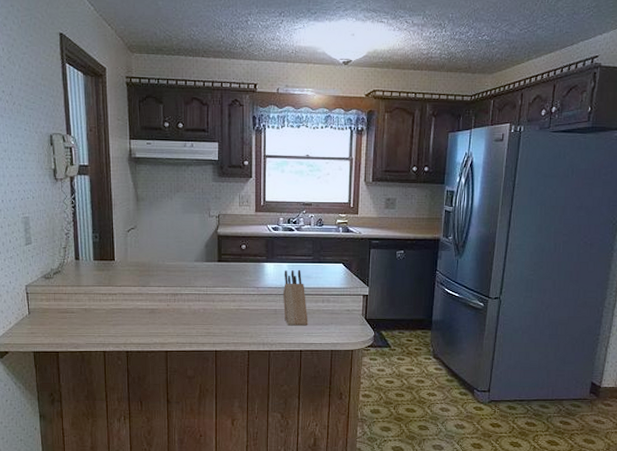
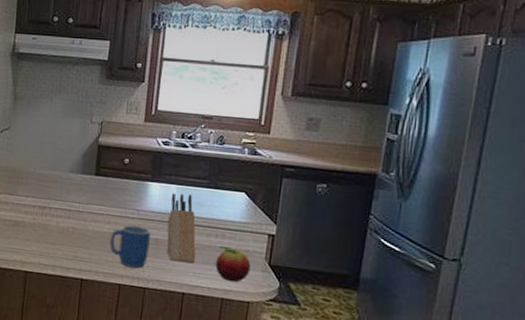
mug: none [237,301,270,336] -> present [110,225,151,269]
fruit: none [324,308,352,336] -> present [215,245,251,282]

